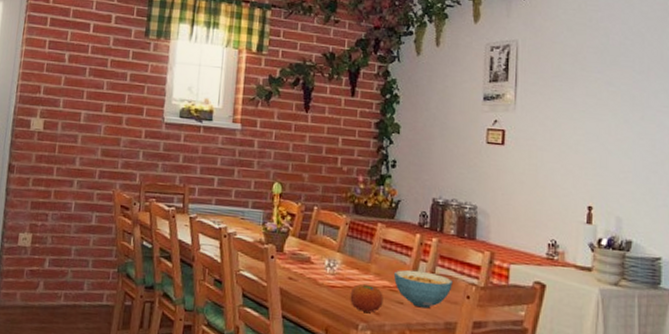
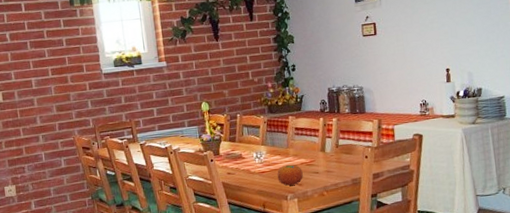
cereal bowl: present [393,269,453,309] -> none [307,145,354,173]

